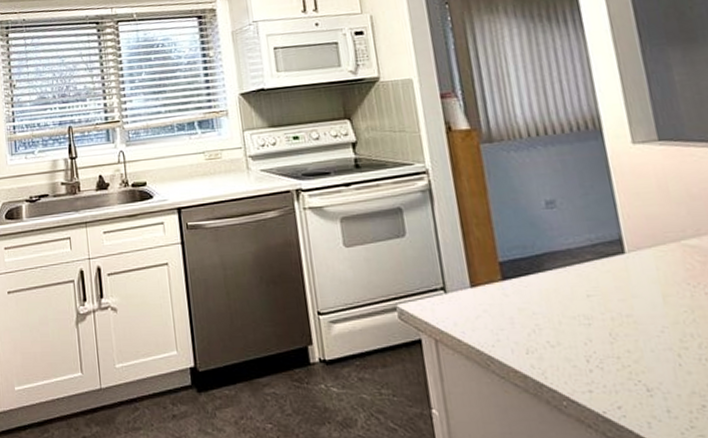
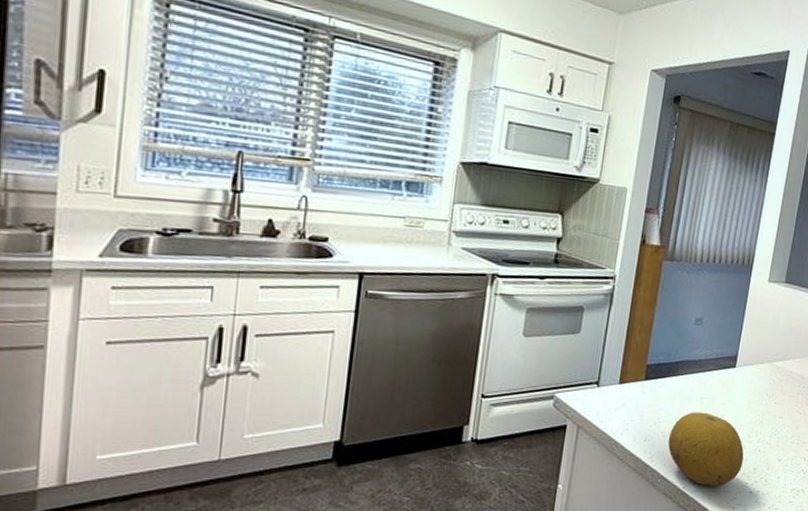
fruit: none [558,313,687,410] -> present [668,412,744,486]

